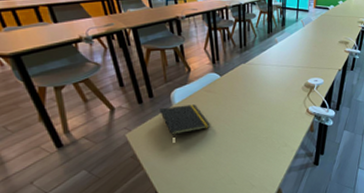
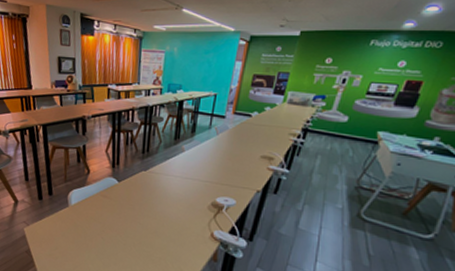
notepad: present [160,104,210,138] -> none [56,207,102,240]

